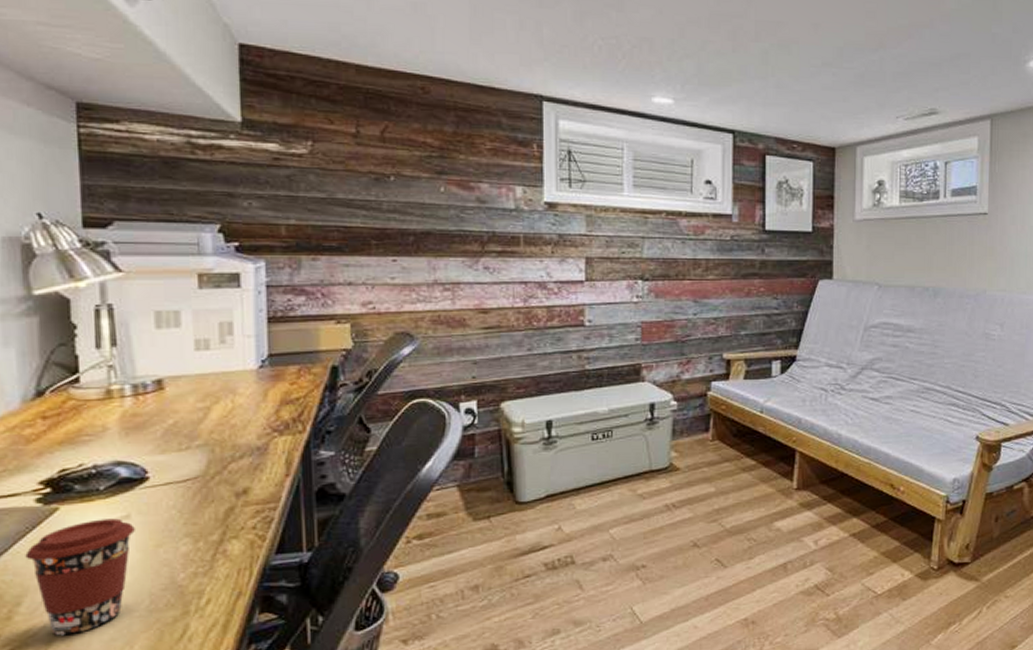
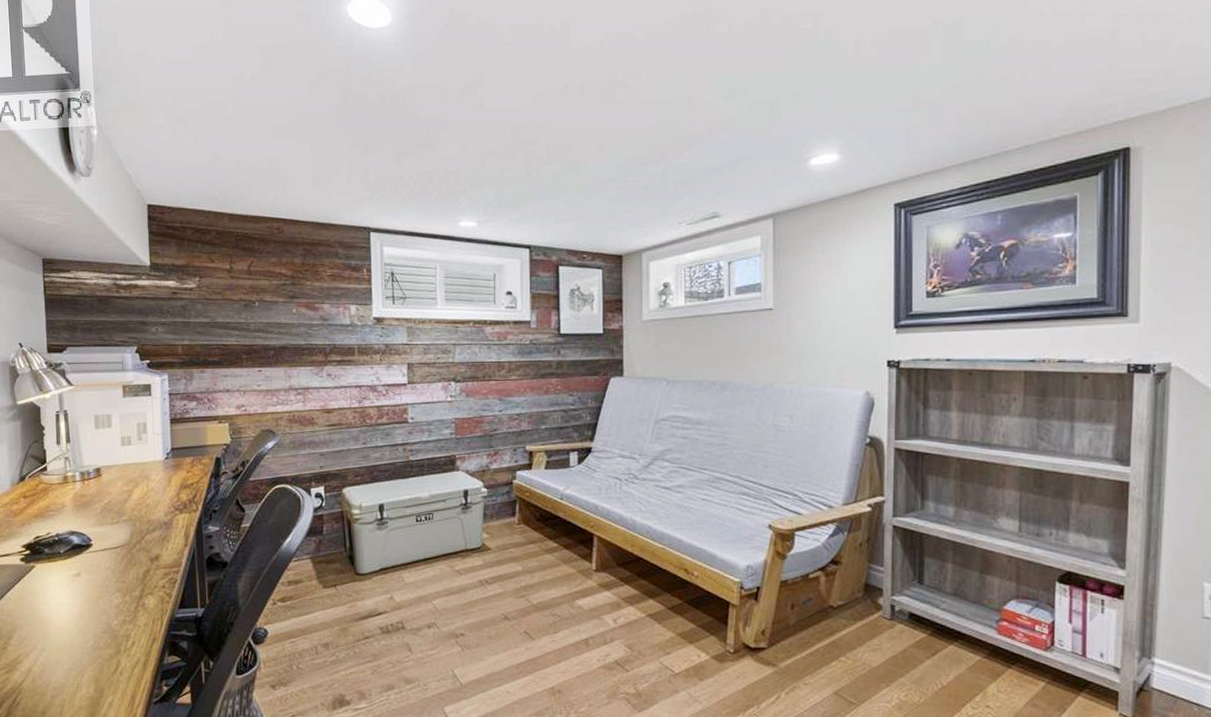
coffee cup: present [25,518,136,636] -> none [14,575,85,664]

